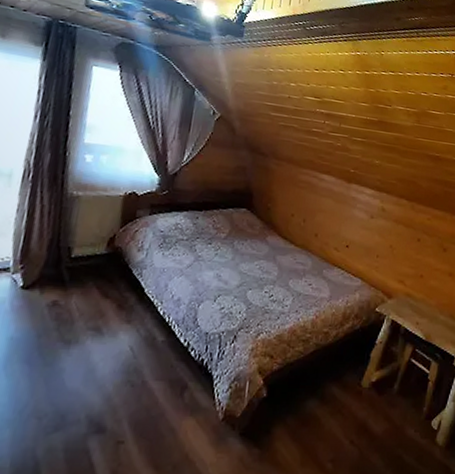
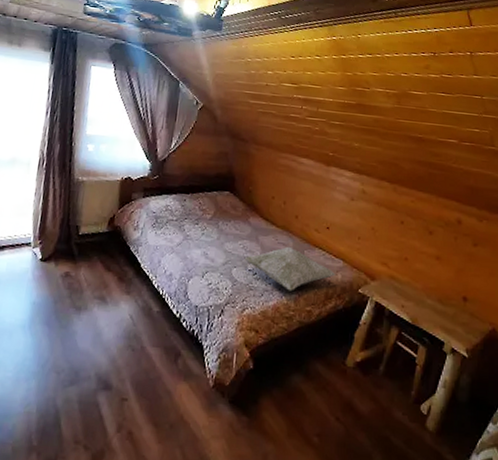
decorative pillow: none [261,265,354,313] -> present [245,246,336,291]

